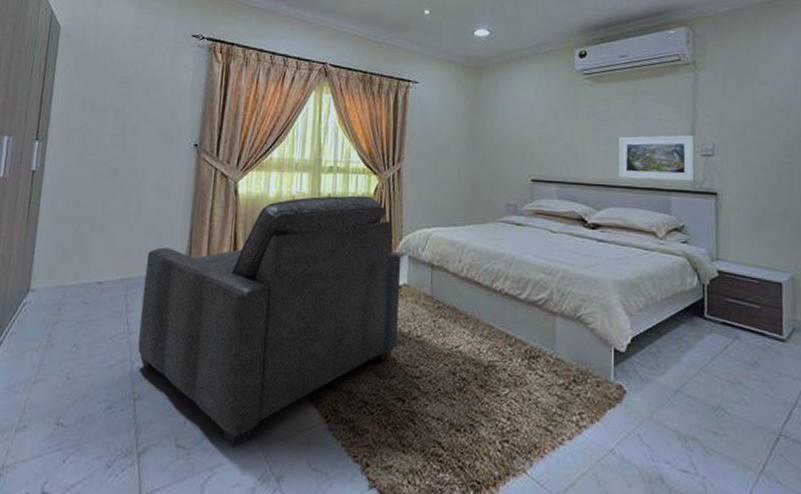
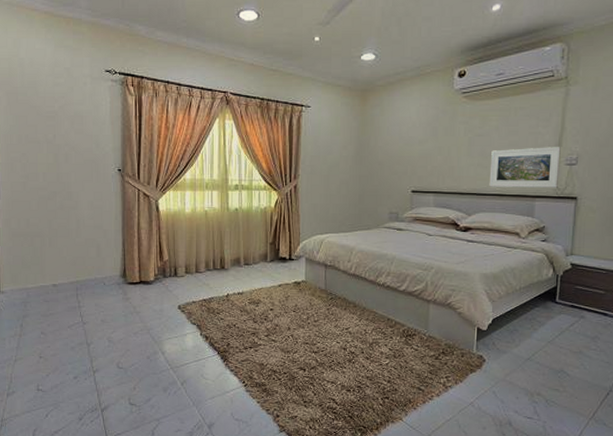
chair: present [138,195,402,448] -> none [90,209,300,405]

